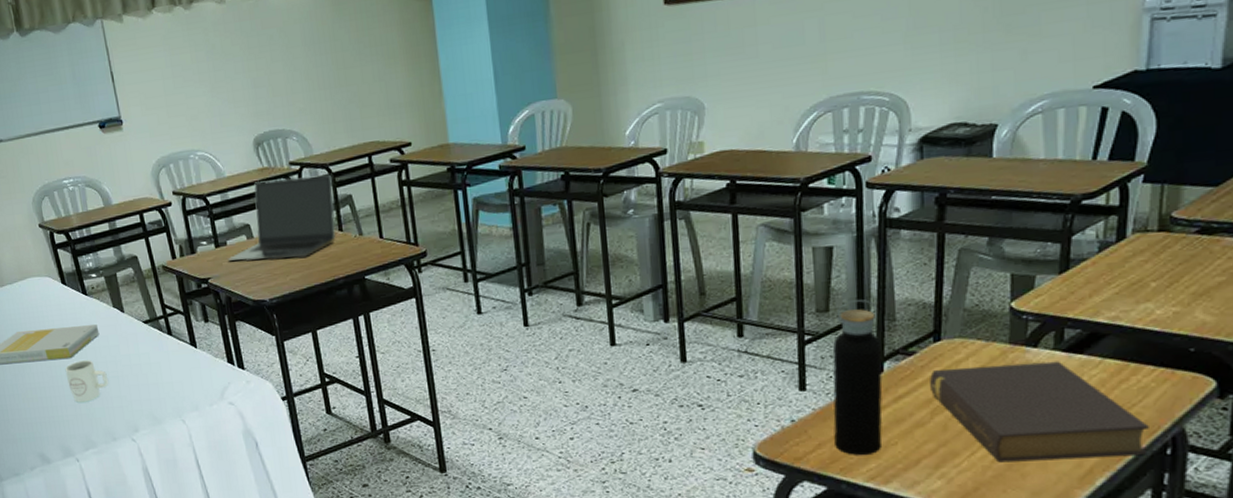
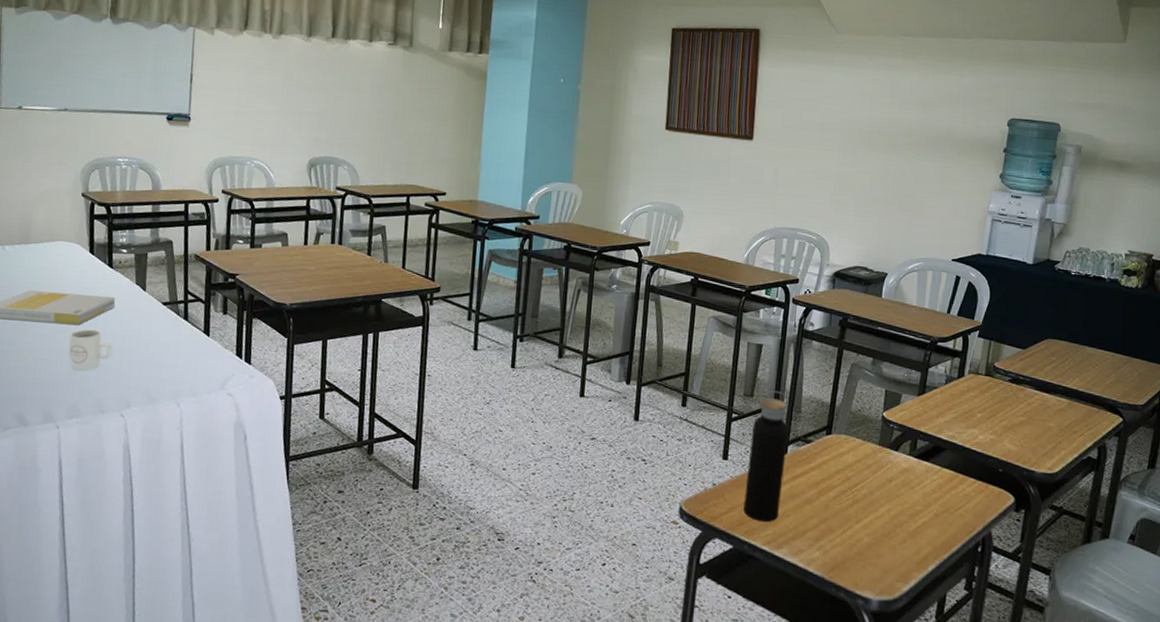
laptop: present [227,174,336,262] -> none [259,196,372,273]
book: present [930,361,1149,463] -> none [820,457,968,549]

